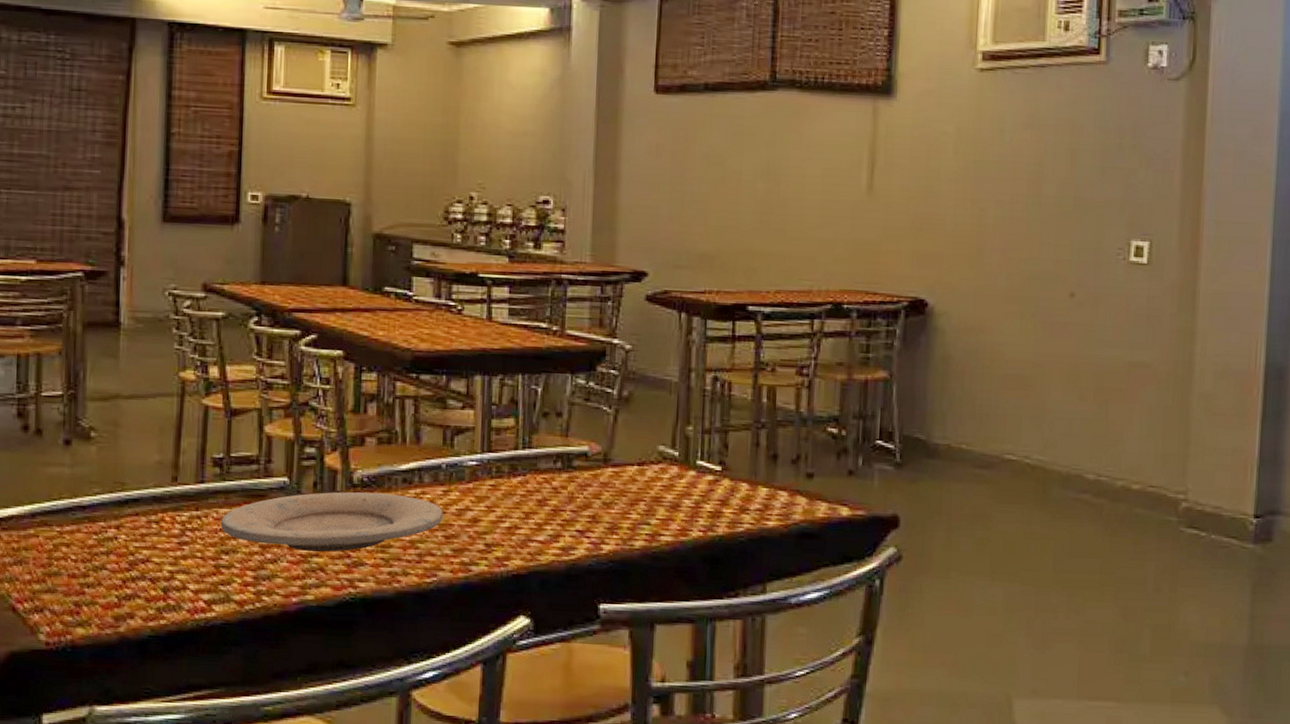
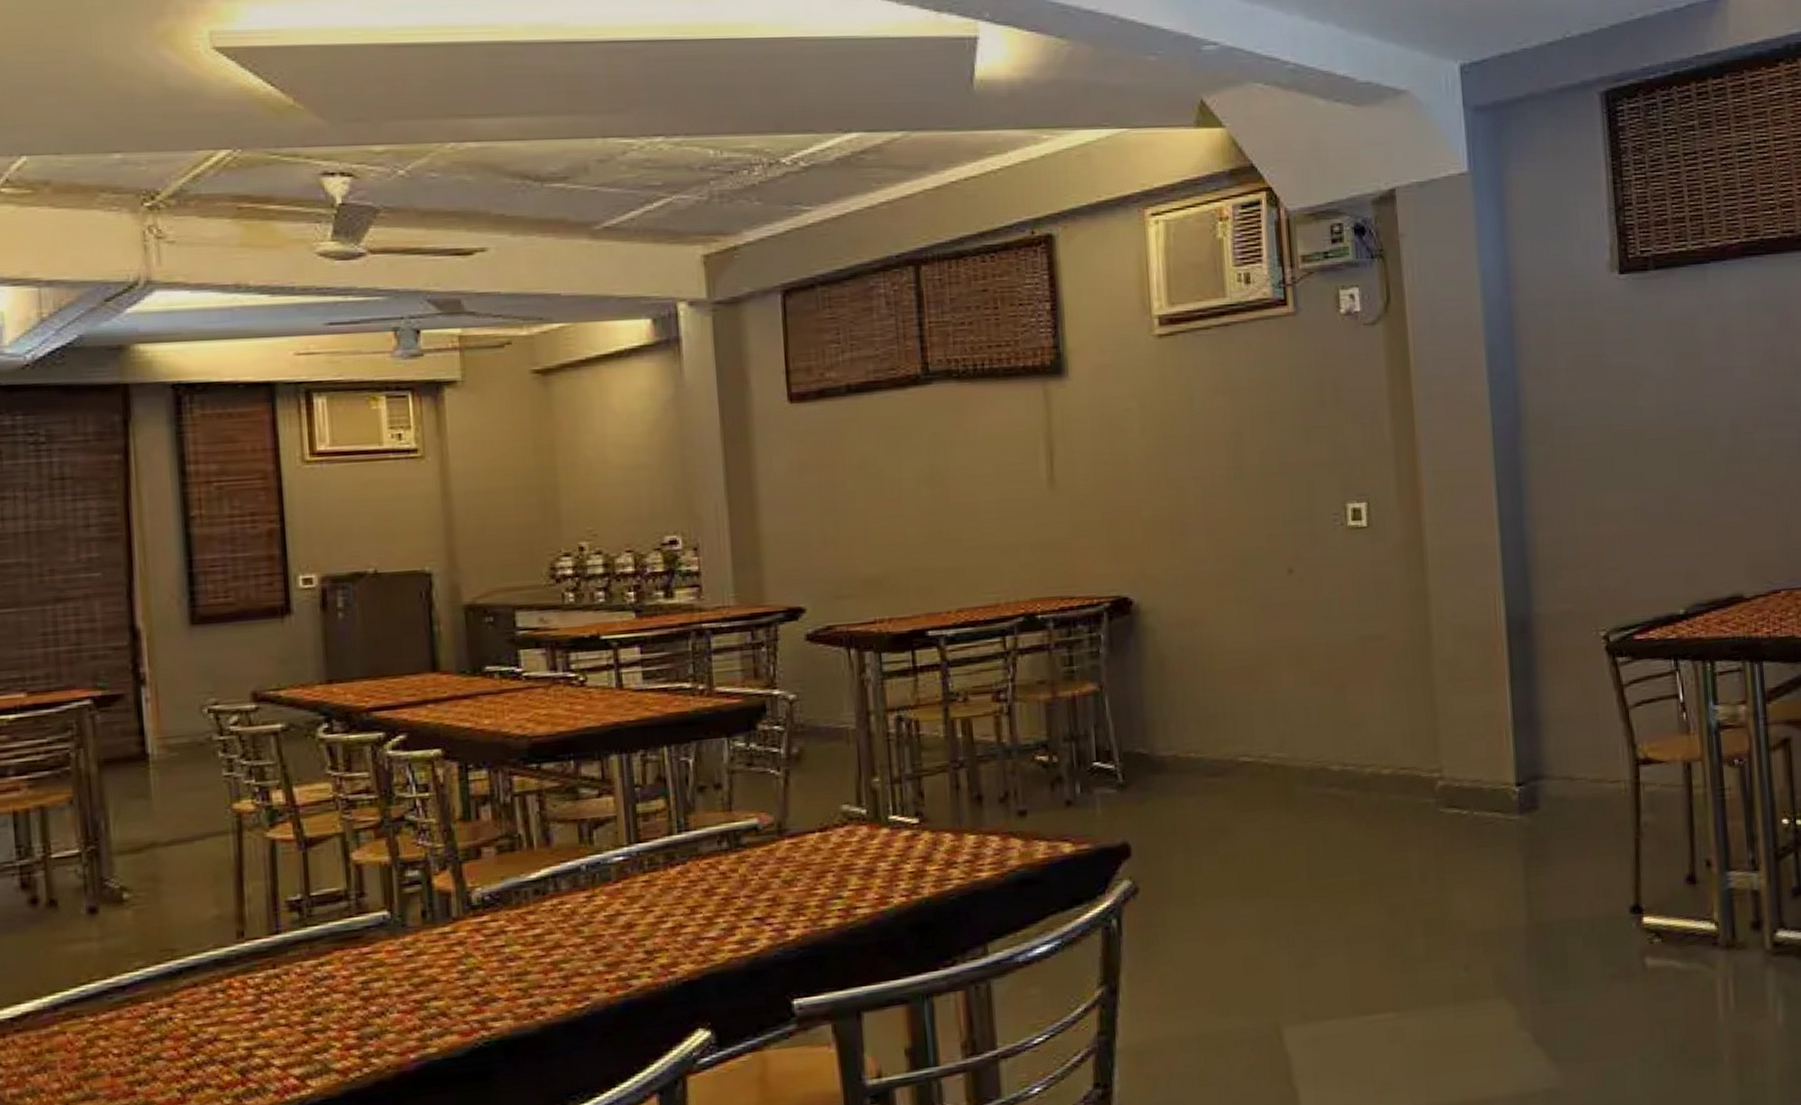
plate: present [220,492,443,553] -> none [306,910,590,996]

